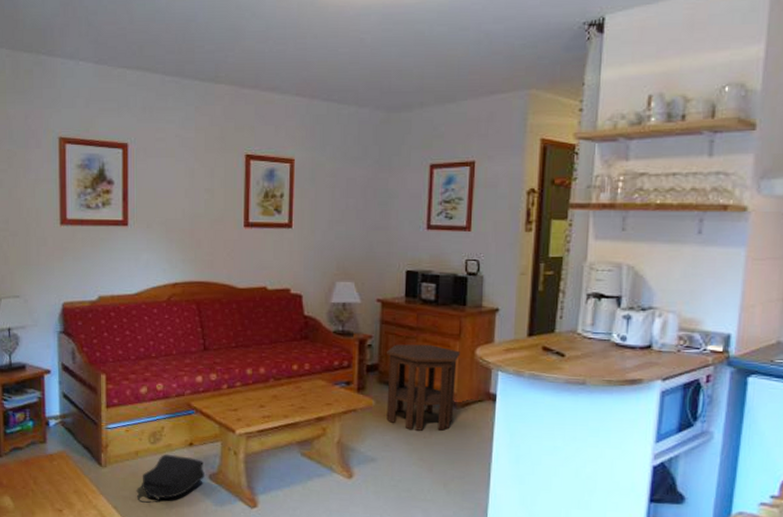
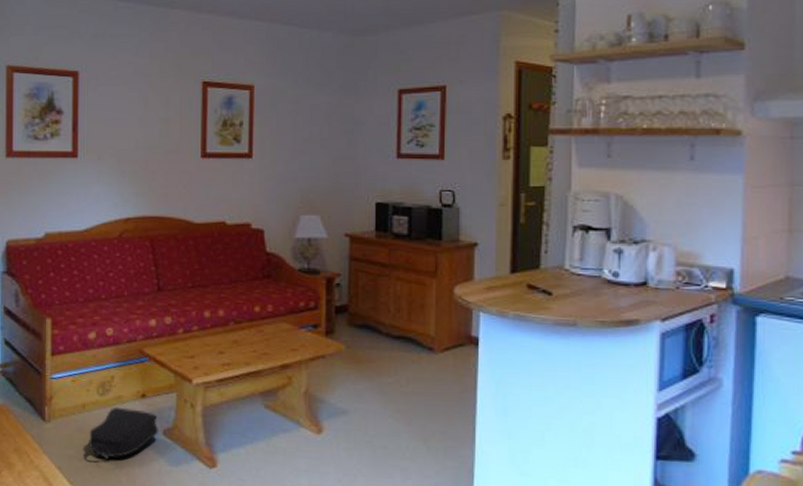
side table: present [386,344,460,431] -> none [357,282,437,379]

